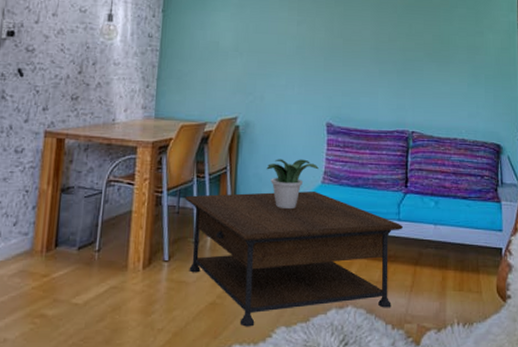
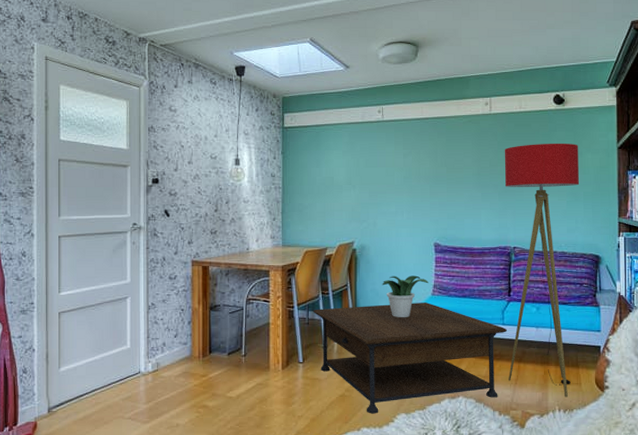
floor lamp: none [403,19,480,308] -> present [504,143,579,397]

